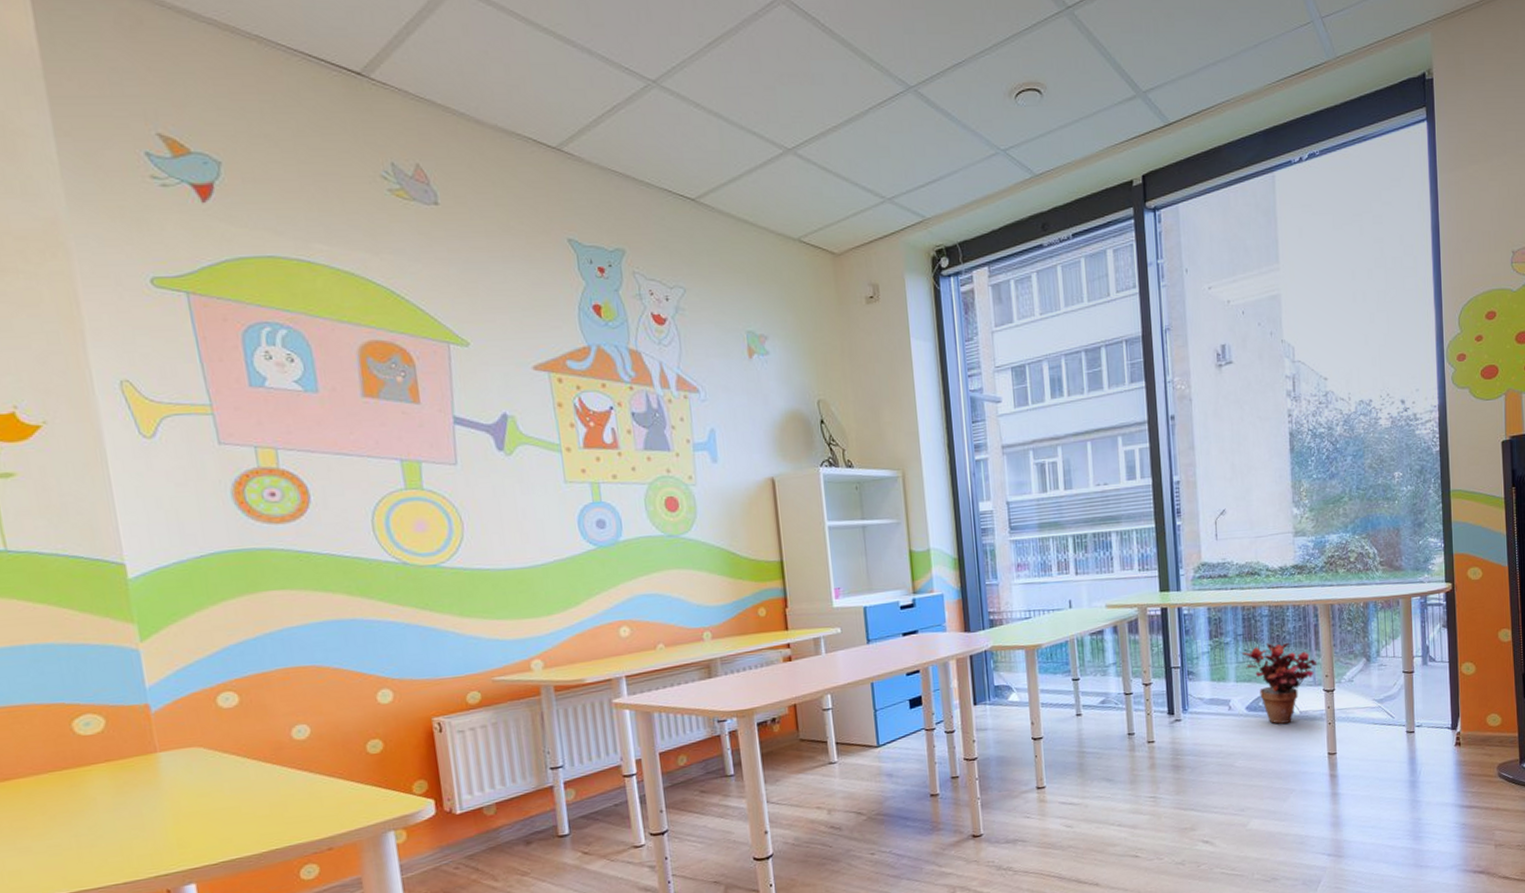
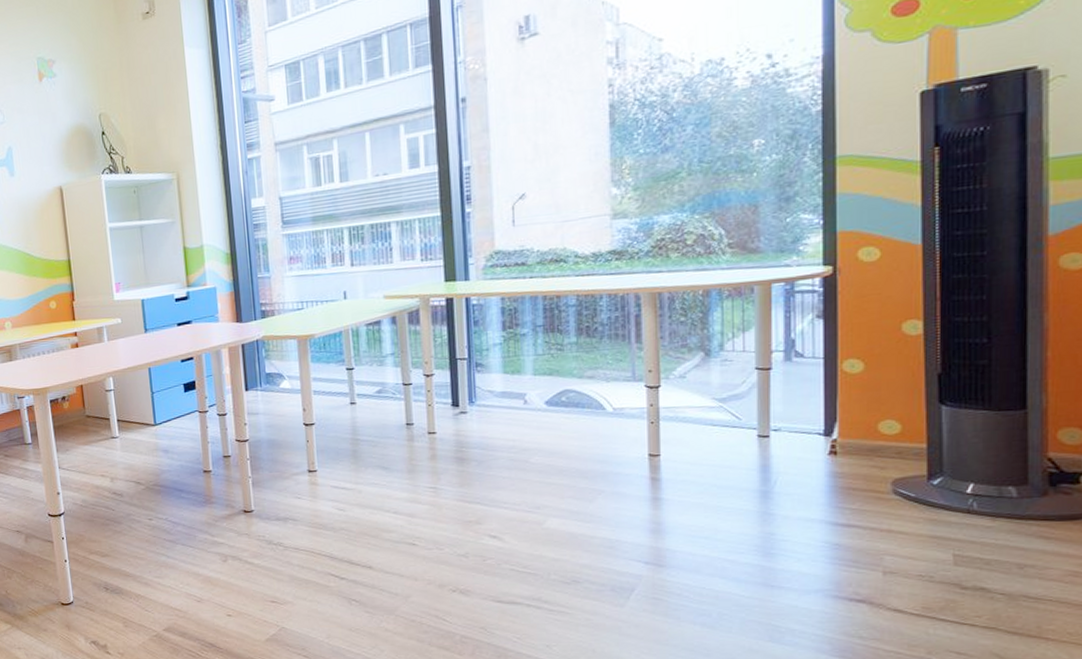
potted plant: present [1241,642,1318,724] -> none [541,334,638,421]

